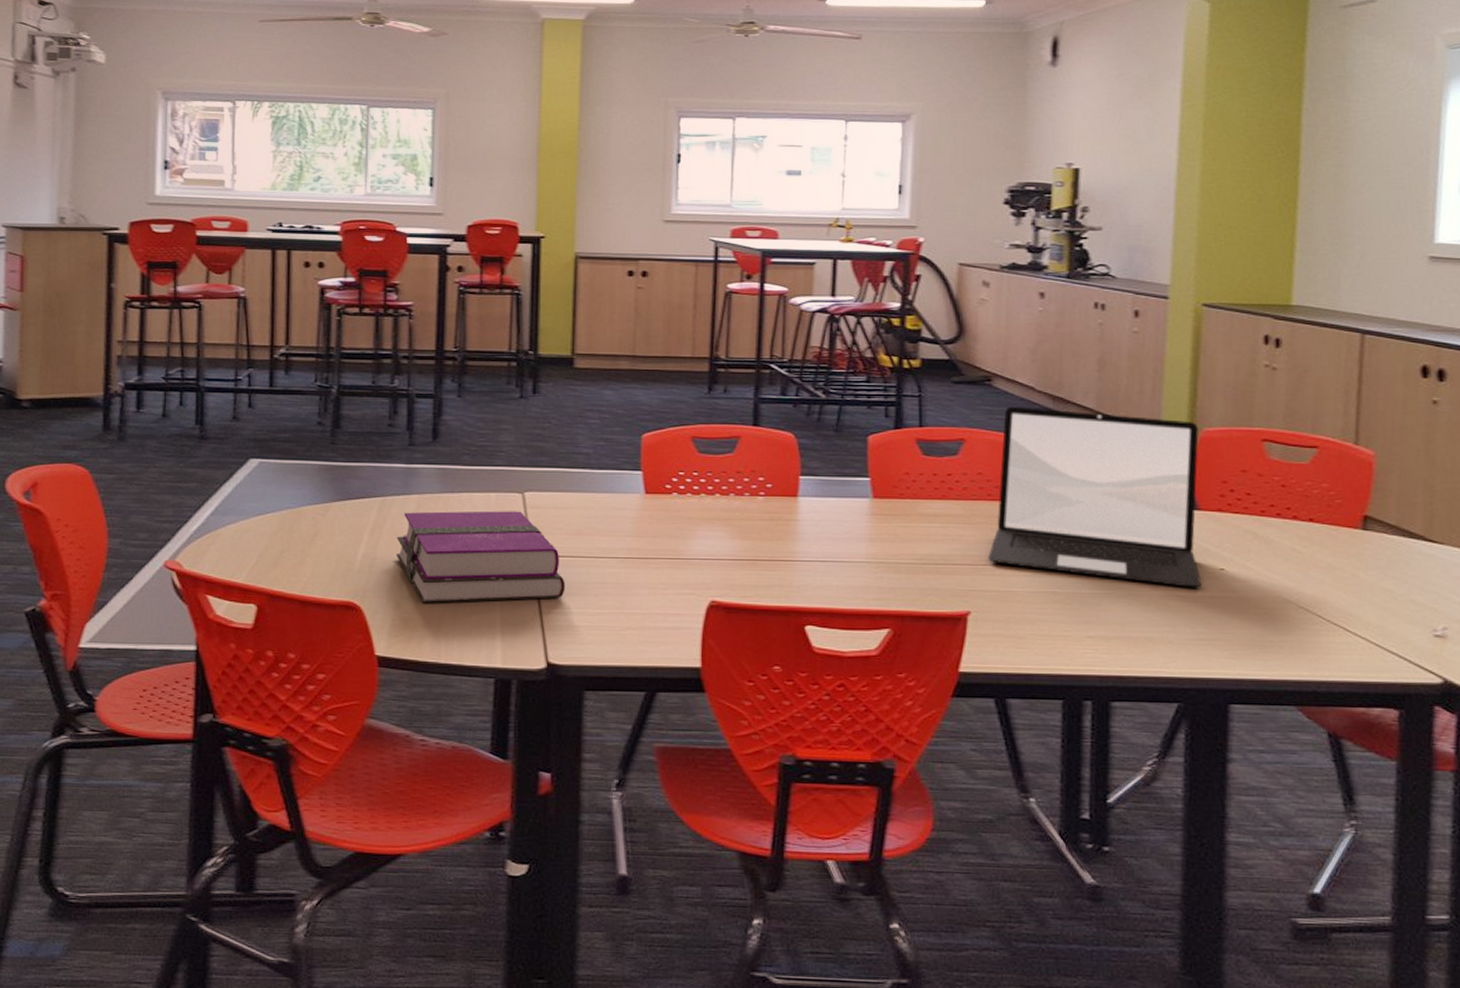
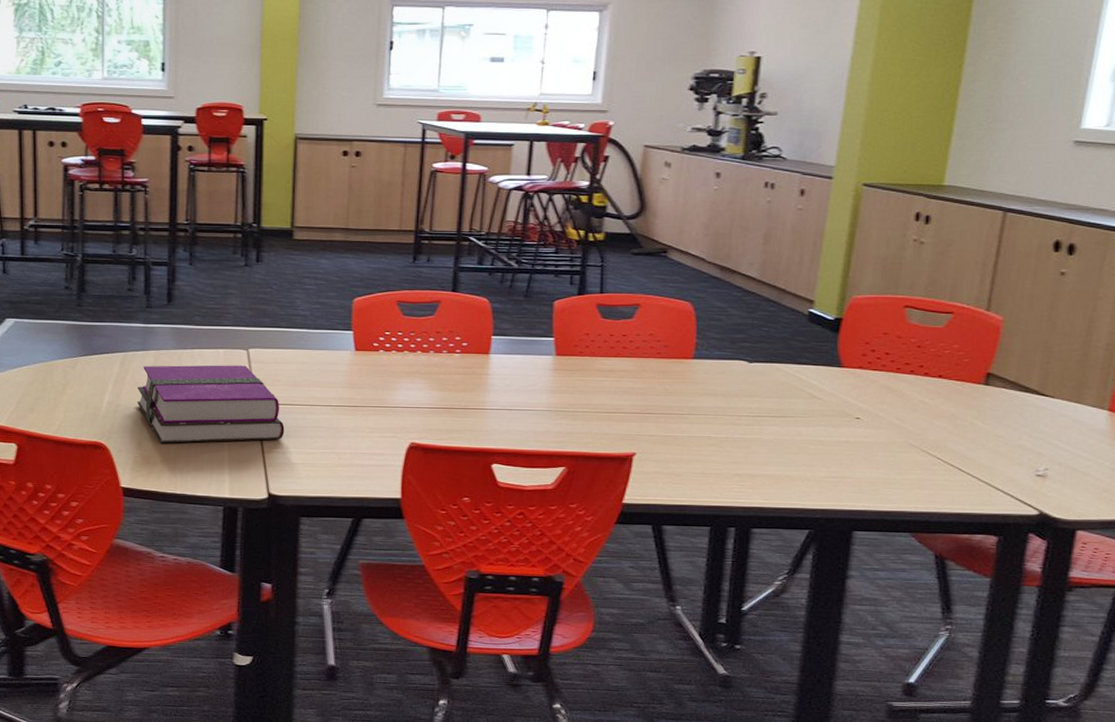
laptop: present [988,406,1202,588] -> none [654,275,849,434]

